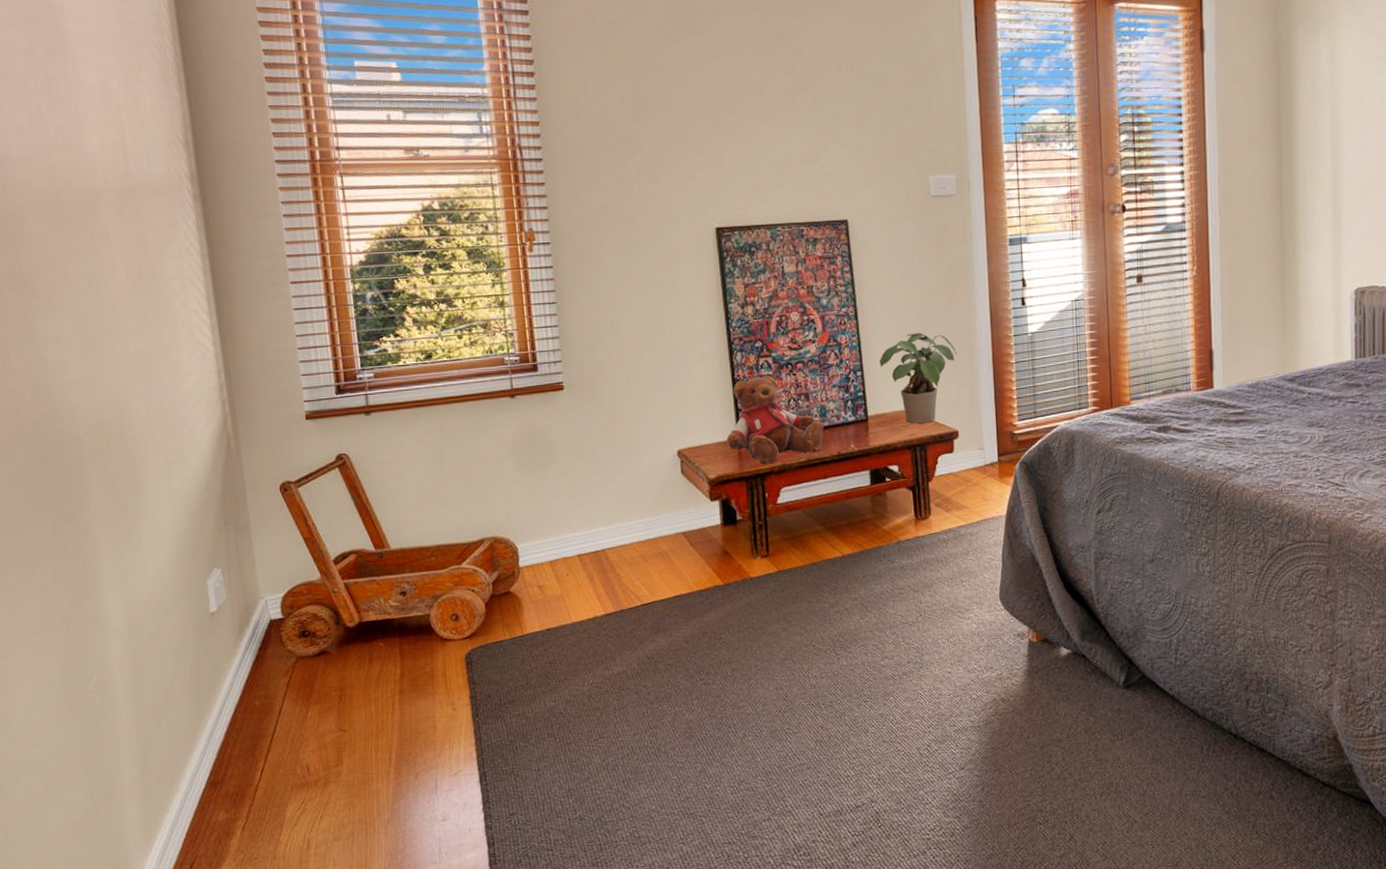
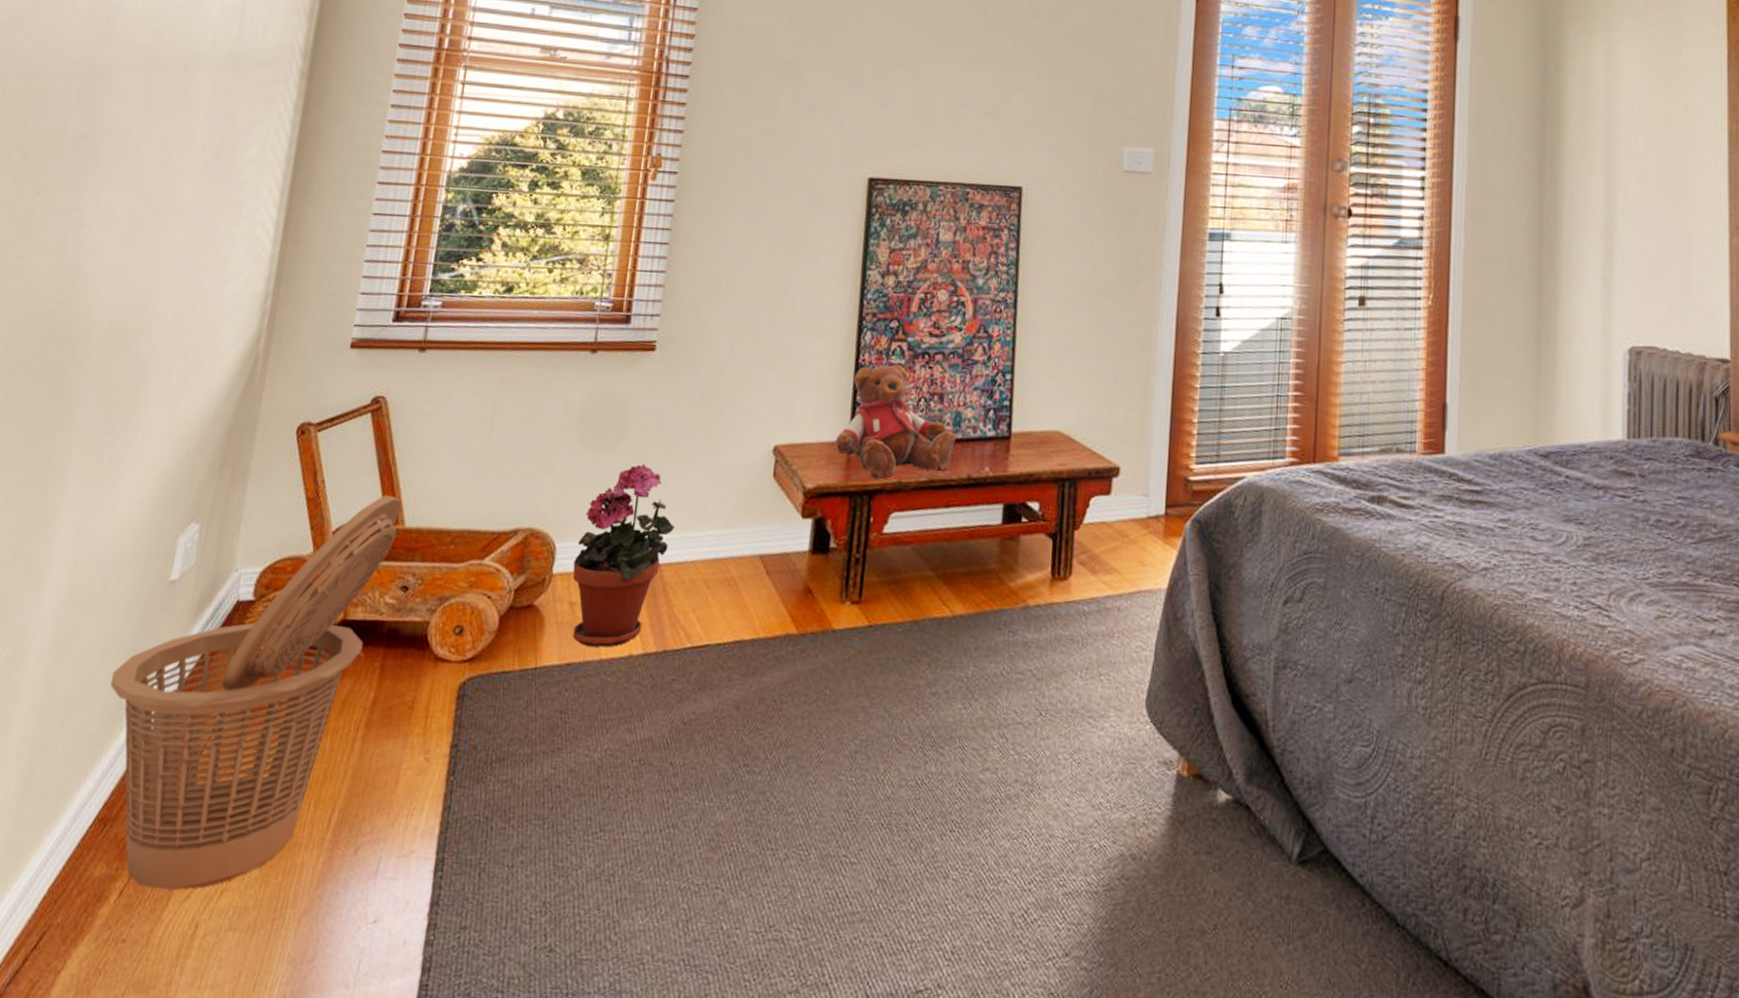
laundry basket: none [185,527,386,822] -> present [110,495,402,891]
potted plant: none [534,477,610,615] -> present [572,463,675,647]
potted plant: present [879,333,958,424] -> none [1035,334,1131,452]

